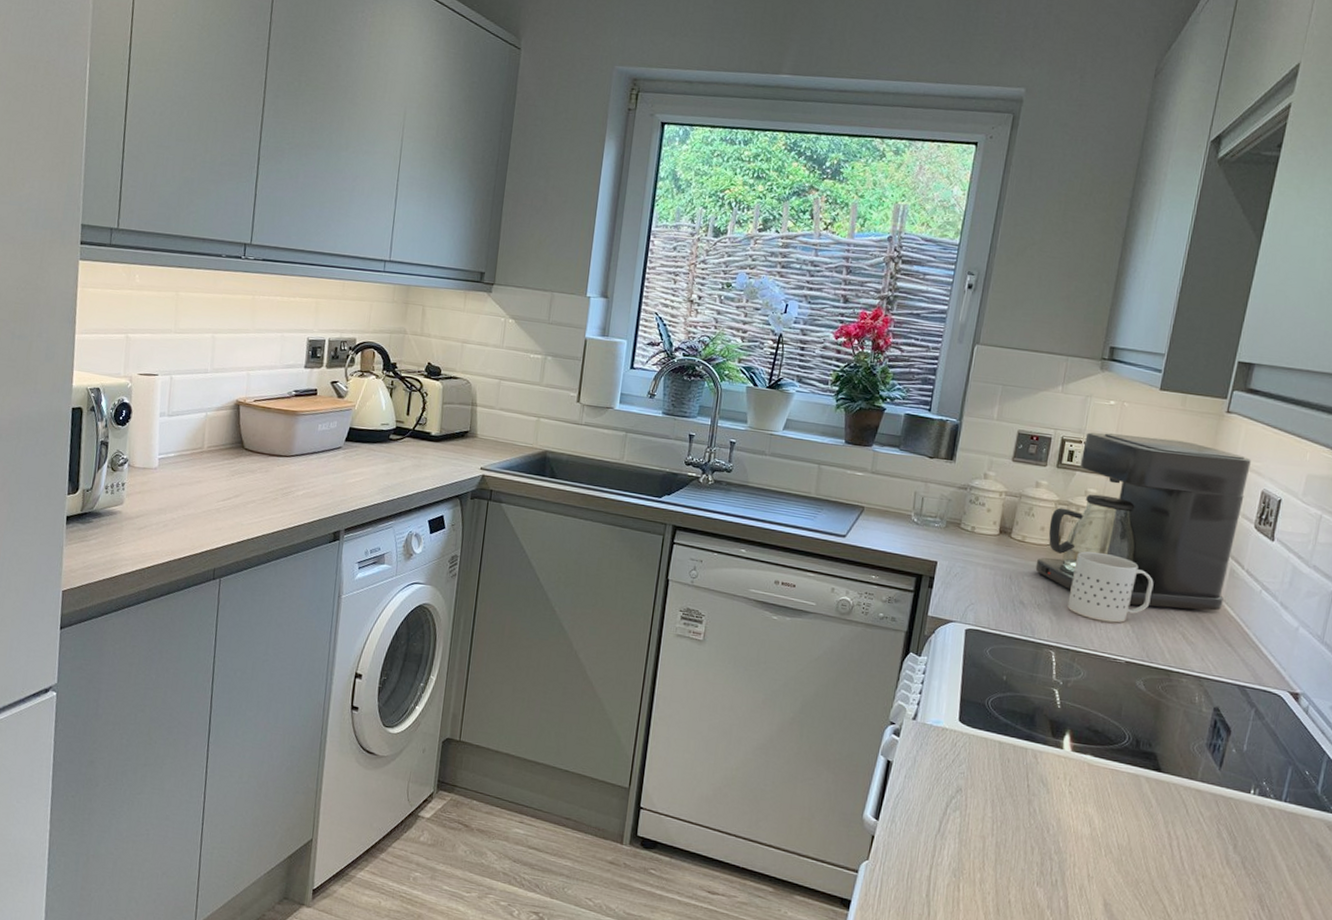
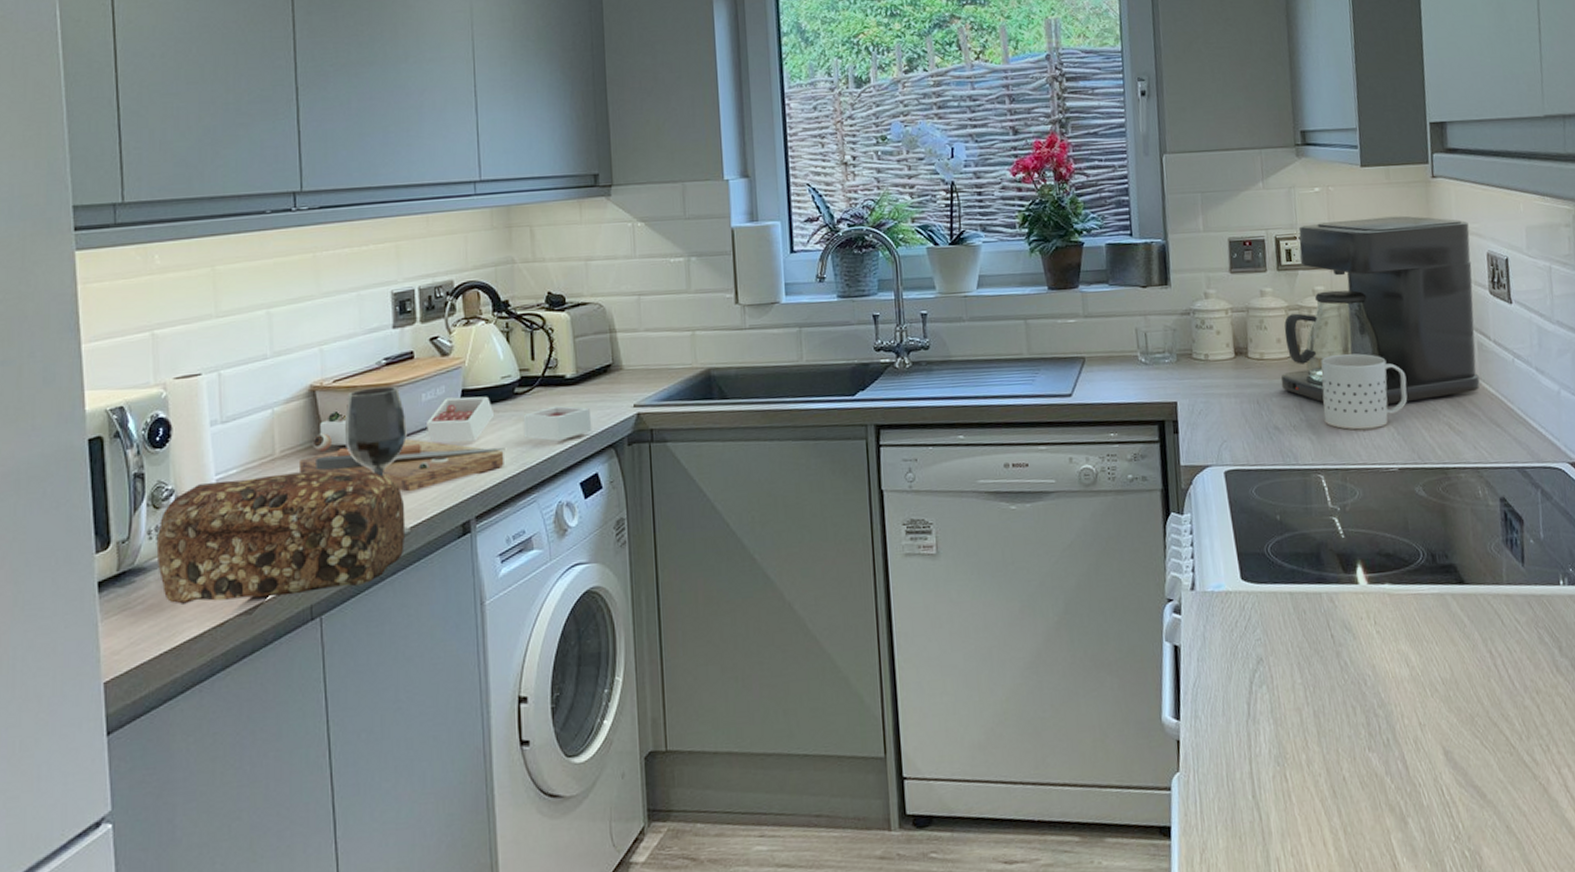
bread loaf: none [109,459,293,562] -> present [156,470,406,606]
cutting board: none [219,416,446,499] -> present [298,396,592,492]
wine glass: none [255,411,304,533] -> present [344,386,412,538]

